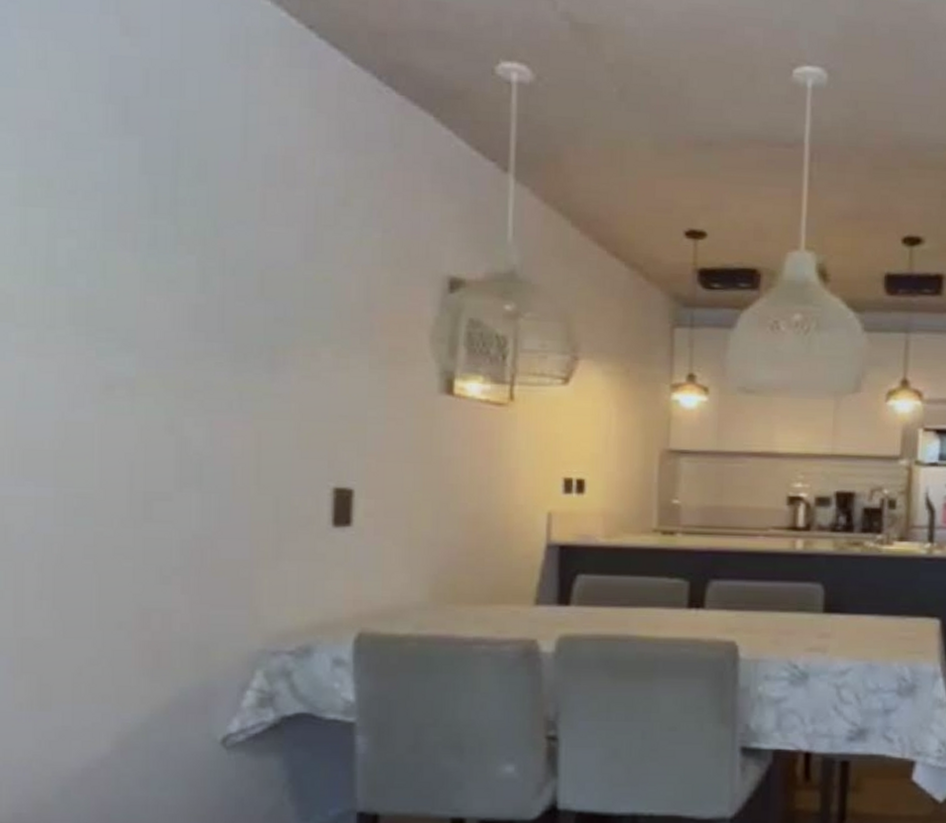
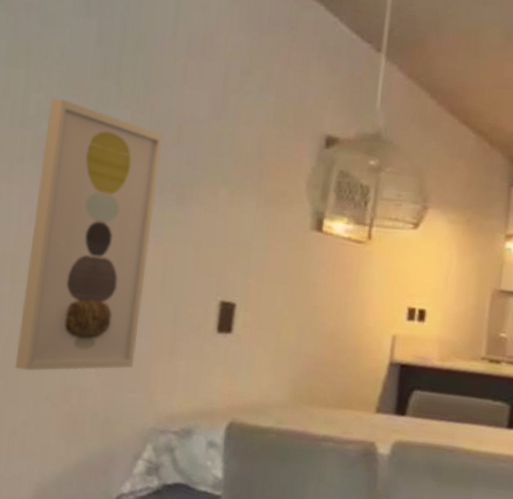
wall art: none [71,243,242,595] -> present [14,98,163,371]

